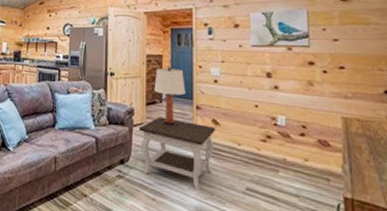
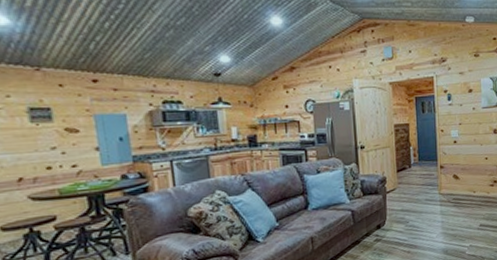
side table: present [138,117,216,192] -> none [391,180,456,237]
lamp: present [154,67,186,126] -> none [403,134,431,187]

